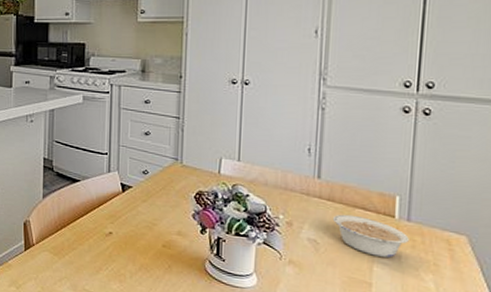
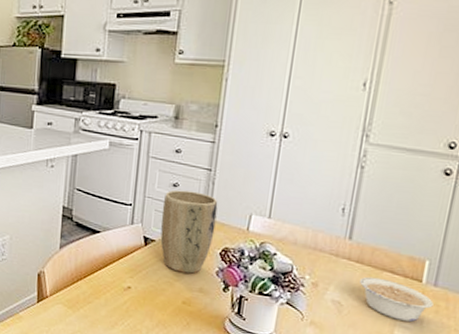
plant pot: none [136,138,189,218] -> present [160,190,218,274]

